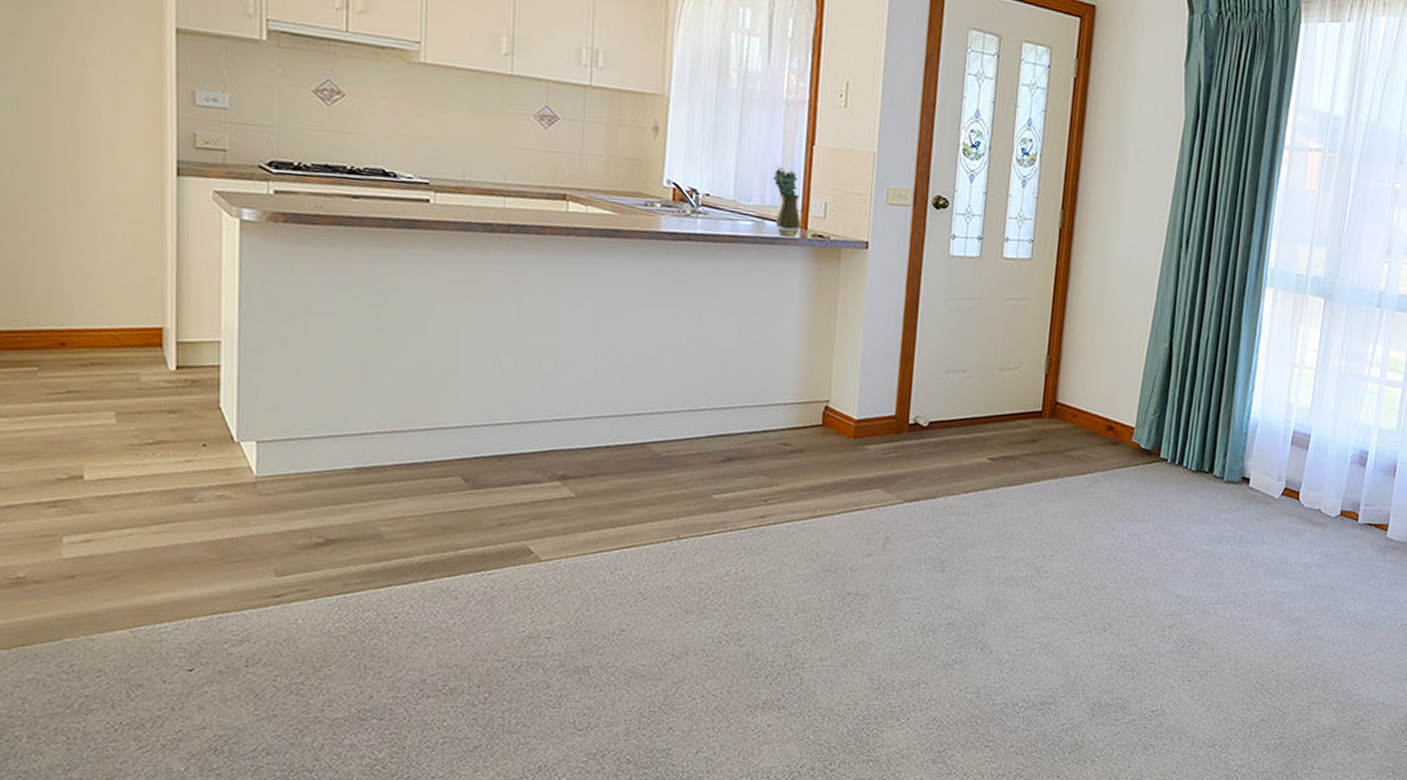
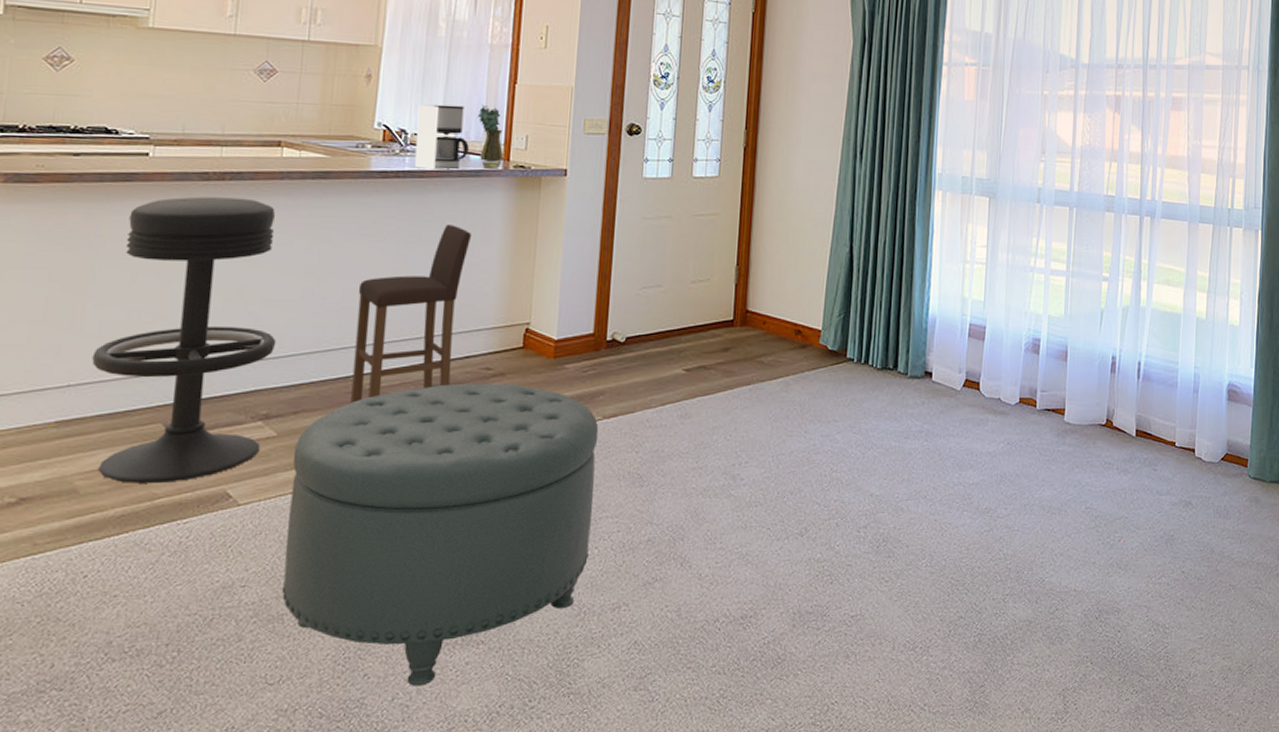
bar stool: none [387,248,571,535] -> present [91,196,277,483]
ottoman: none [586,457,900,743] -> present [281,383,599,686]
bar stool: none [647,293,767,470] -> present [350,224,471,403]
coffee maker: none [706,163,764,236] -> present [414,104,469,170]

